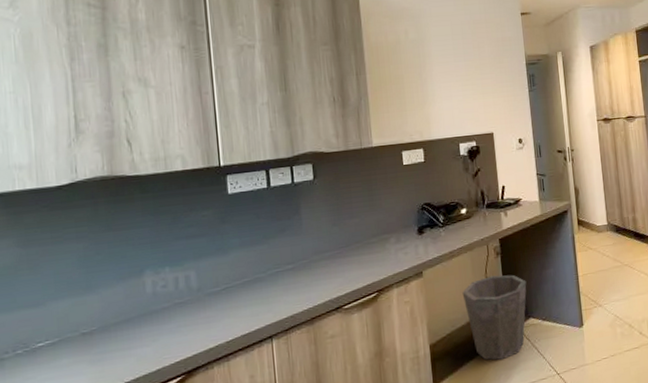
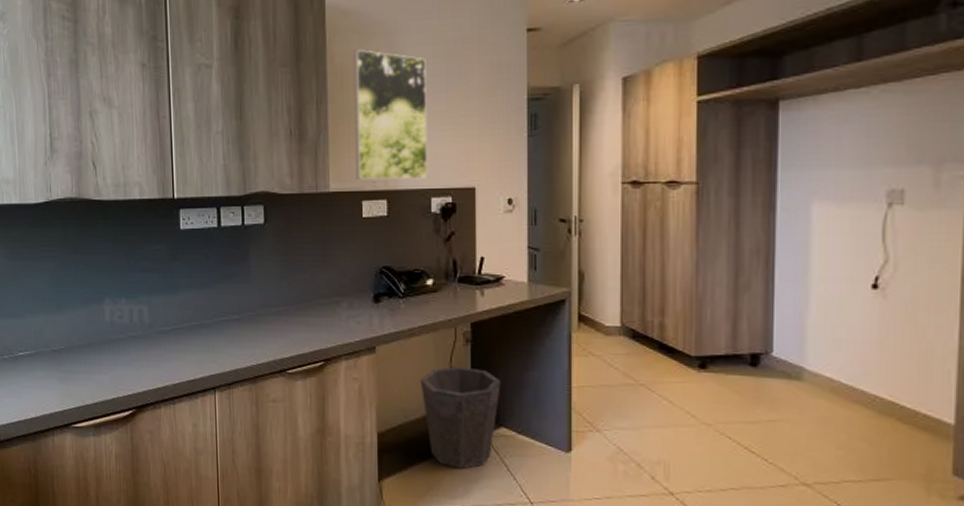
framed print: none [386,30,455,135] -> present [353,50,428,180]

